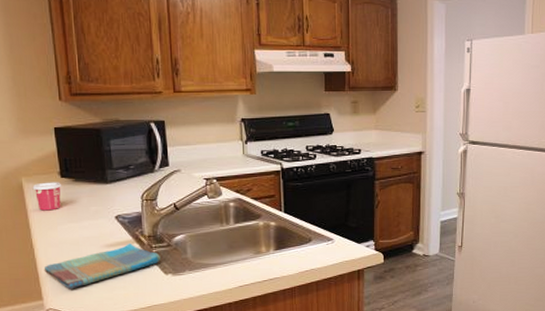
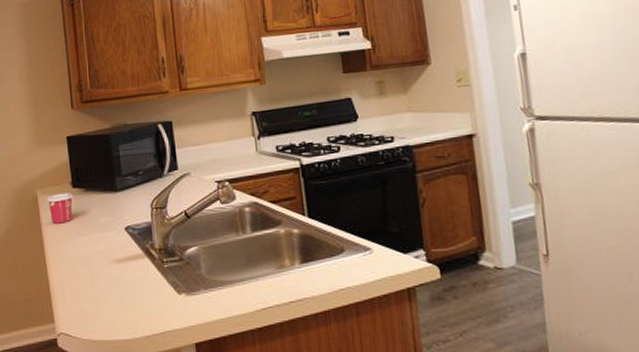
dish towel: present [43,243,160,289] -> none [55,257,173,311]

